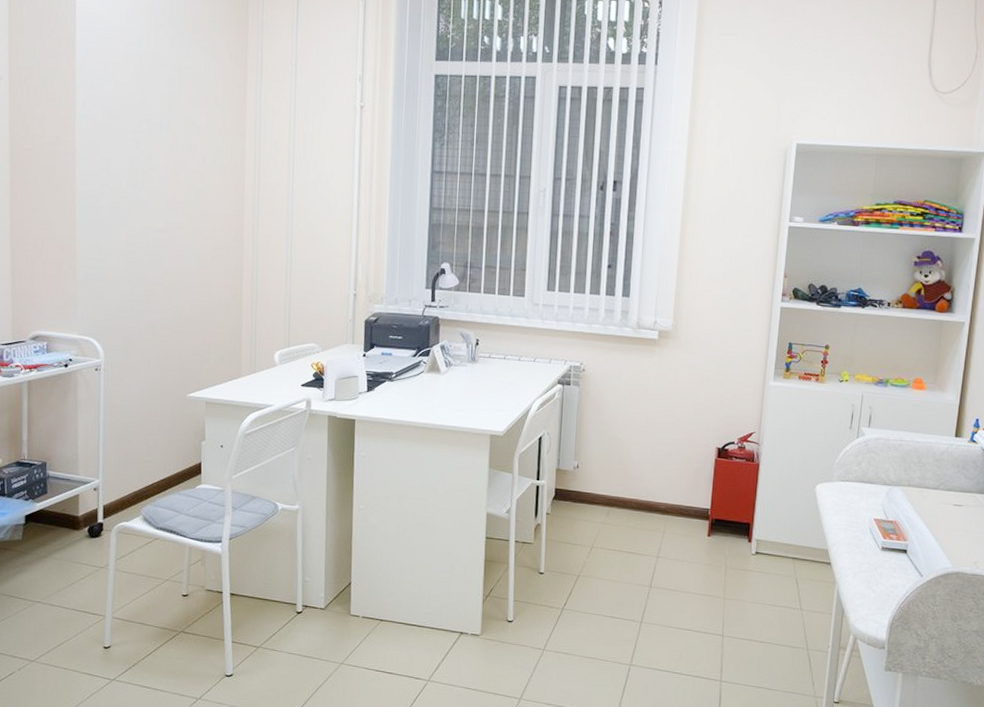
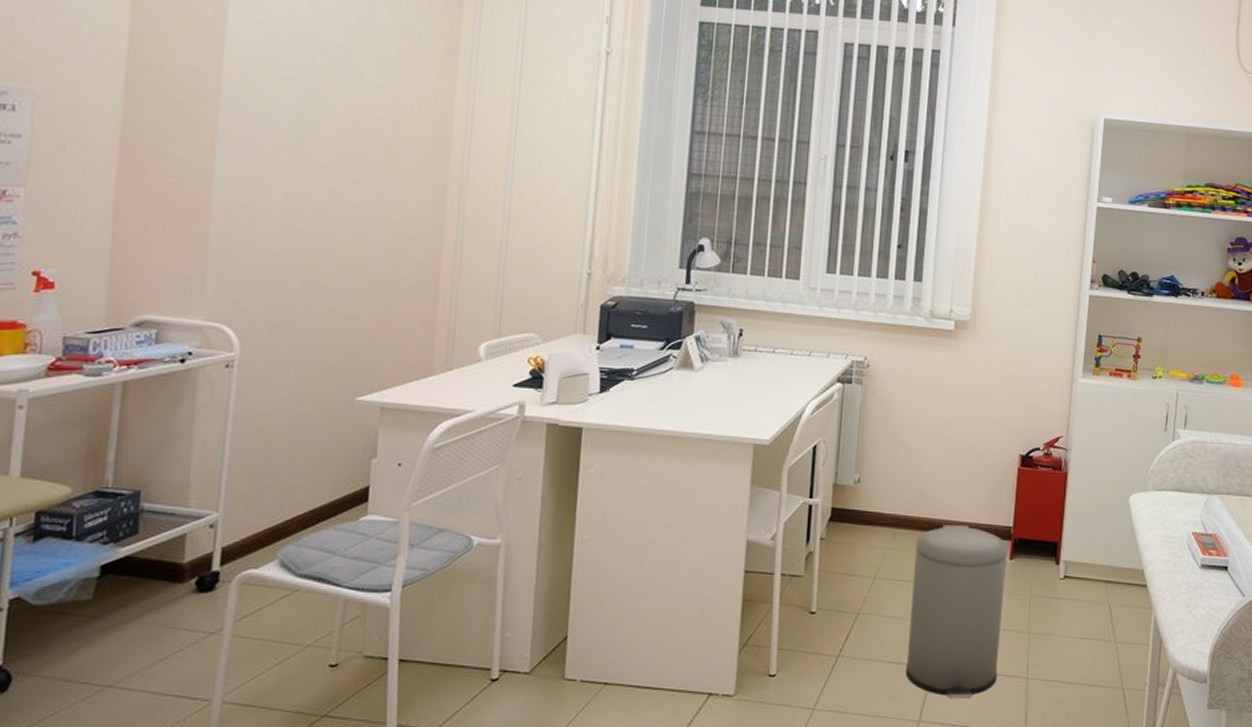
pedal bin: none [618,505,706,649] -> present [905,525,1008,699]

